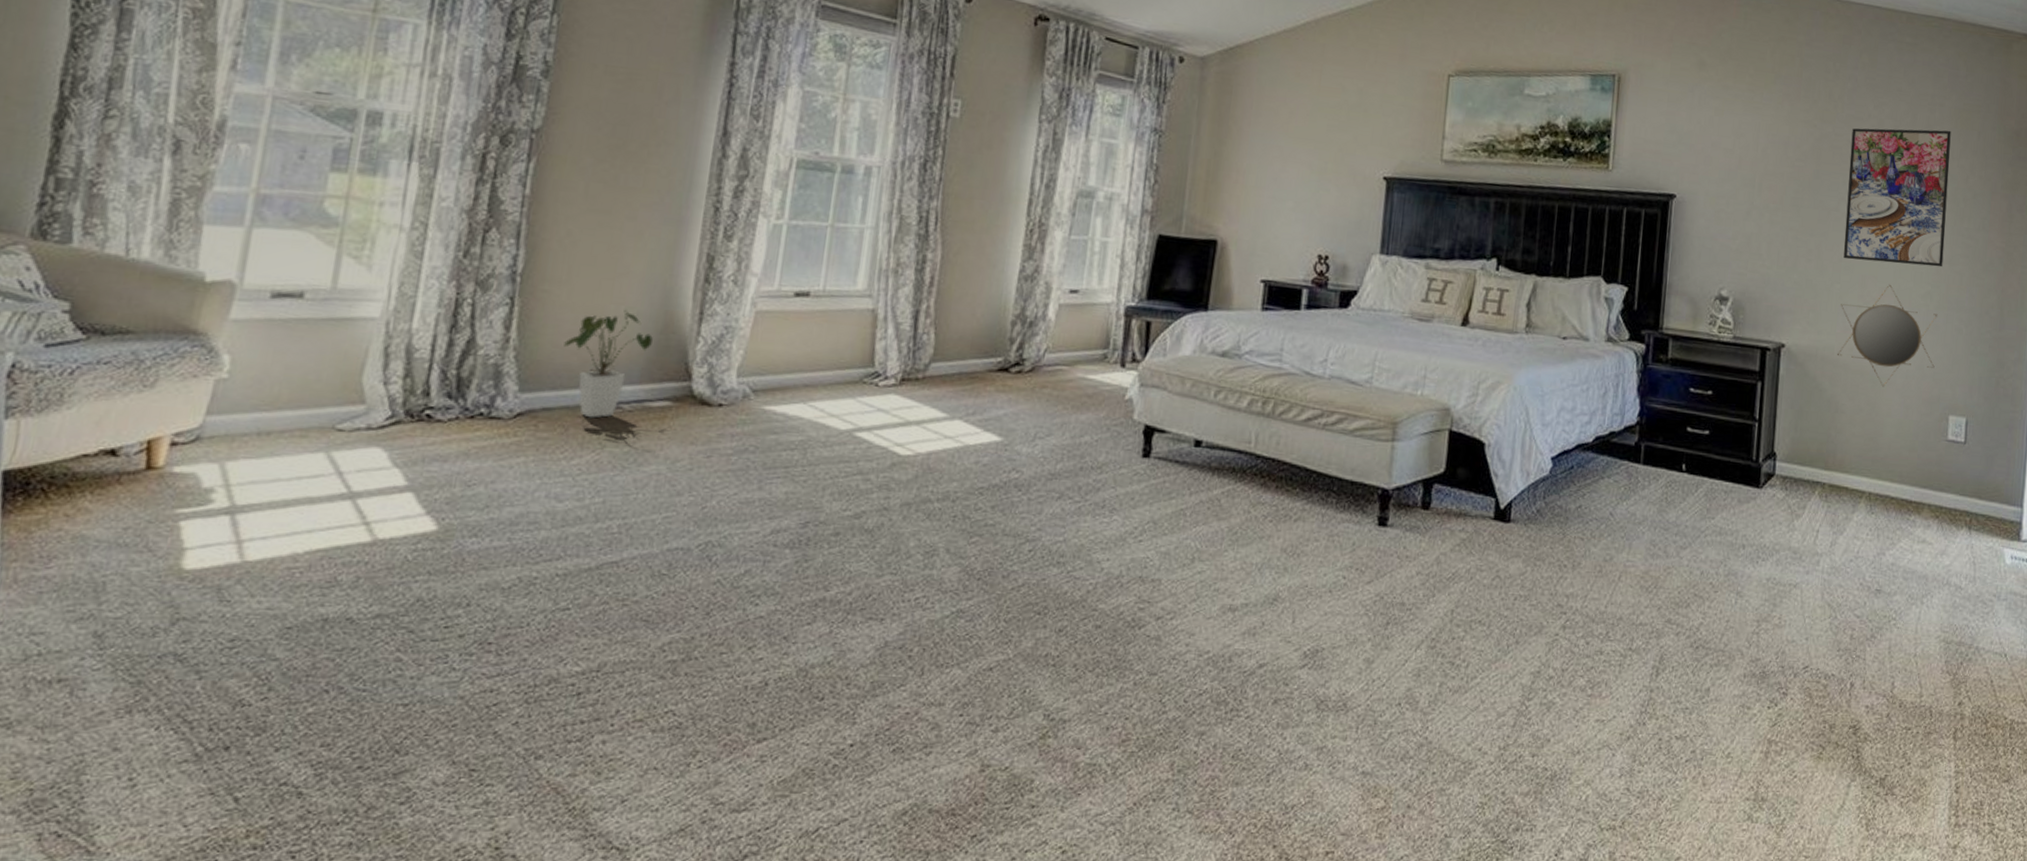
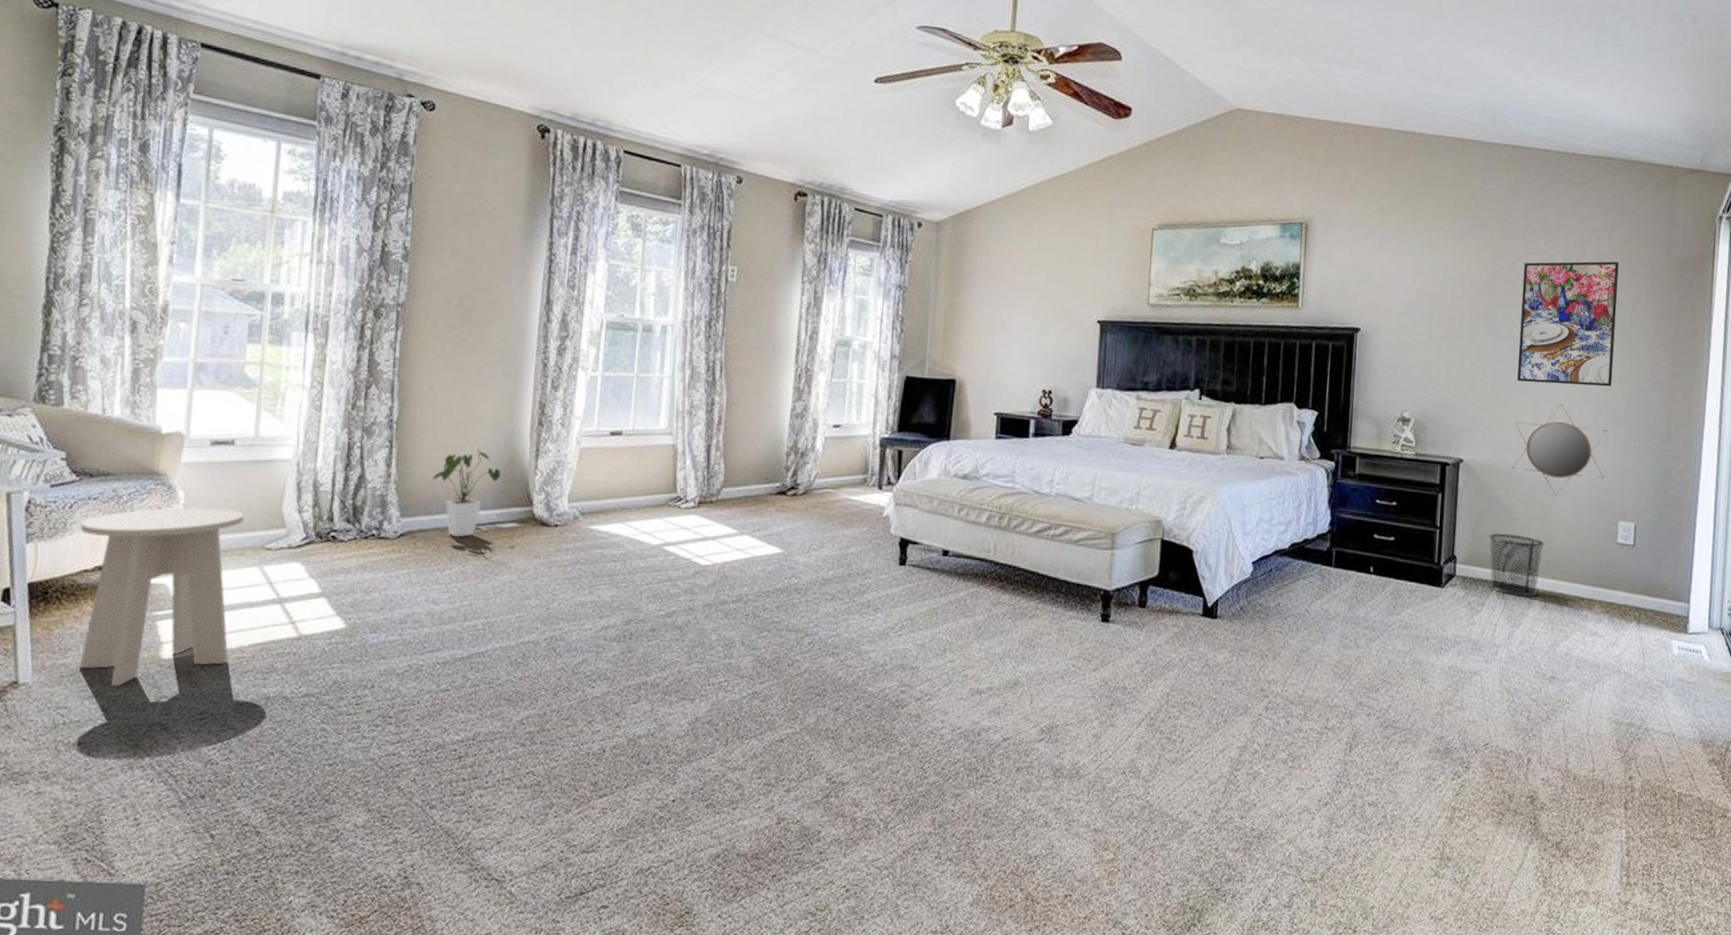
side table: none [67,376,310,607] -> present [79,507,244,687]
waste bin: none [1811,427,1871,500] -> present [1489,533,1545,597]

